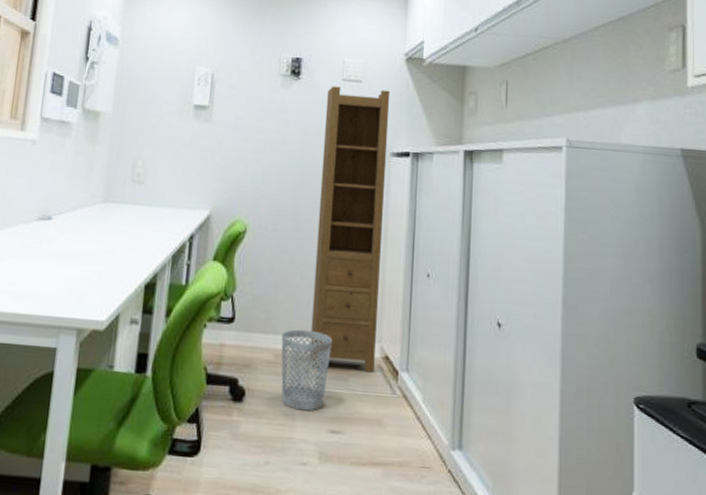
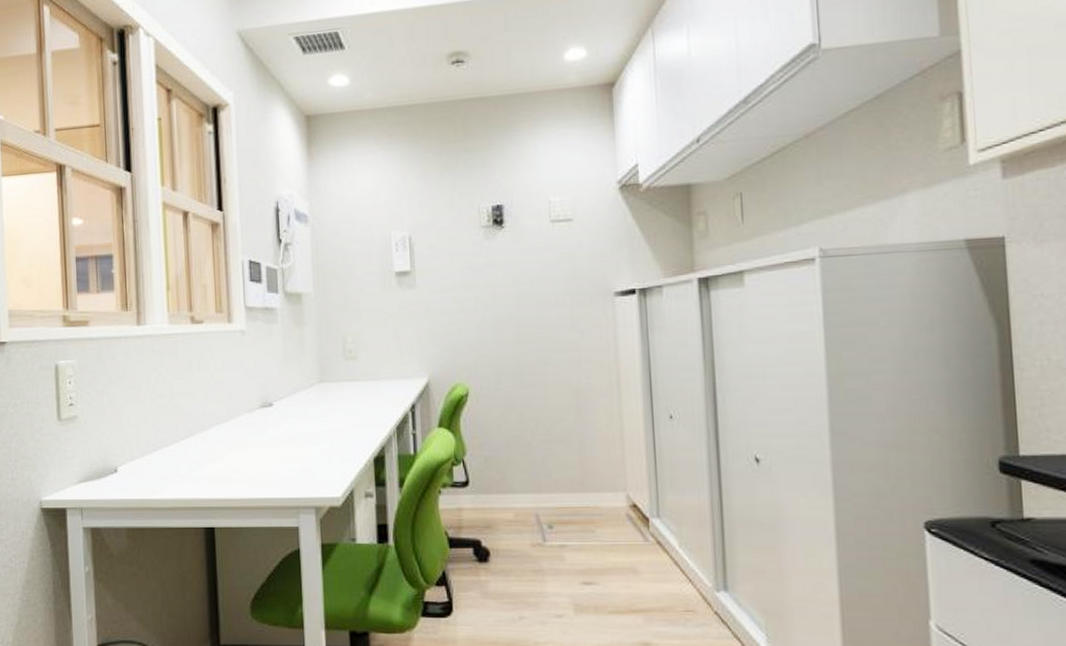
wastebasket: present [281,329,332,411] -> none [519,486,574,565]
shelving unit: present [309,86,390,373] -> none [535,225,622,523]

